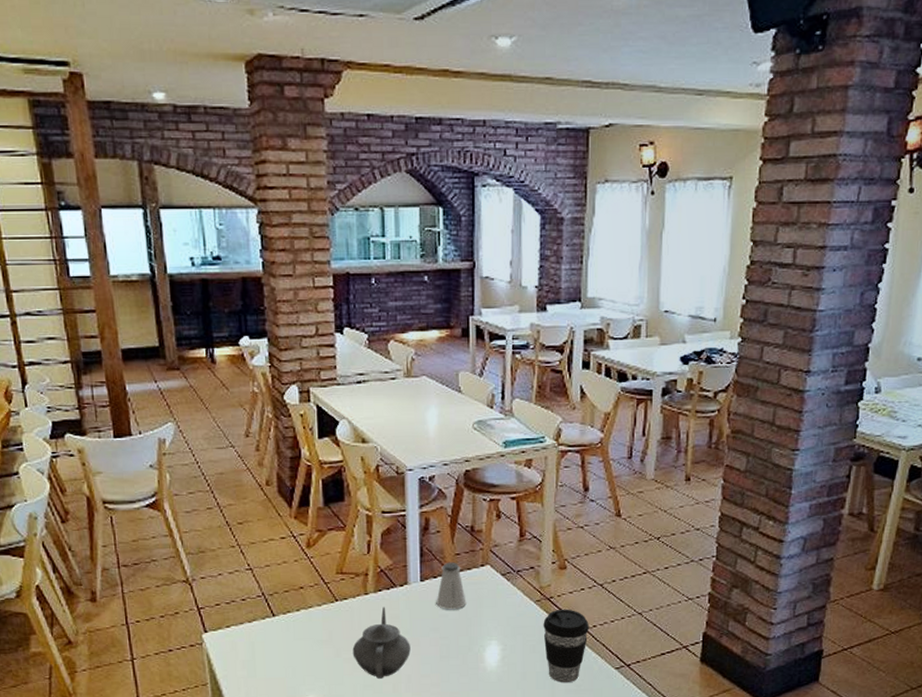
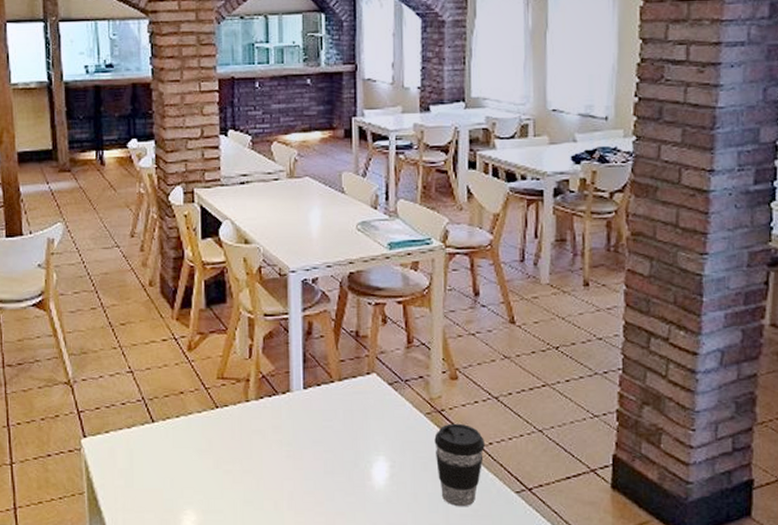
teapot: present [352,607,411,679] -> none [232,415,293,494]
saltshaker: present [436,562,467,610] -> none [320,369,352,421]

